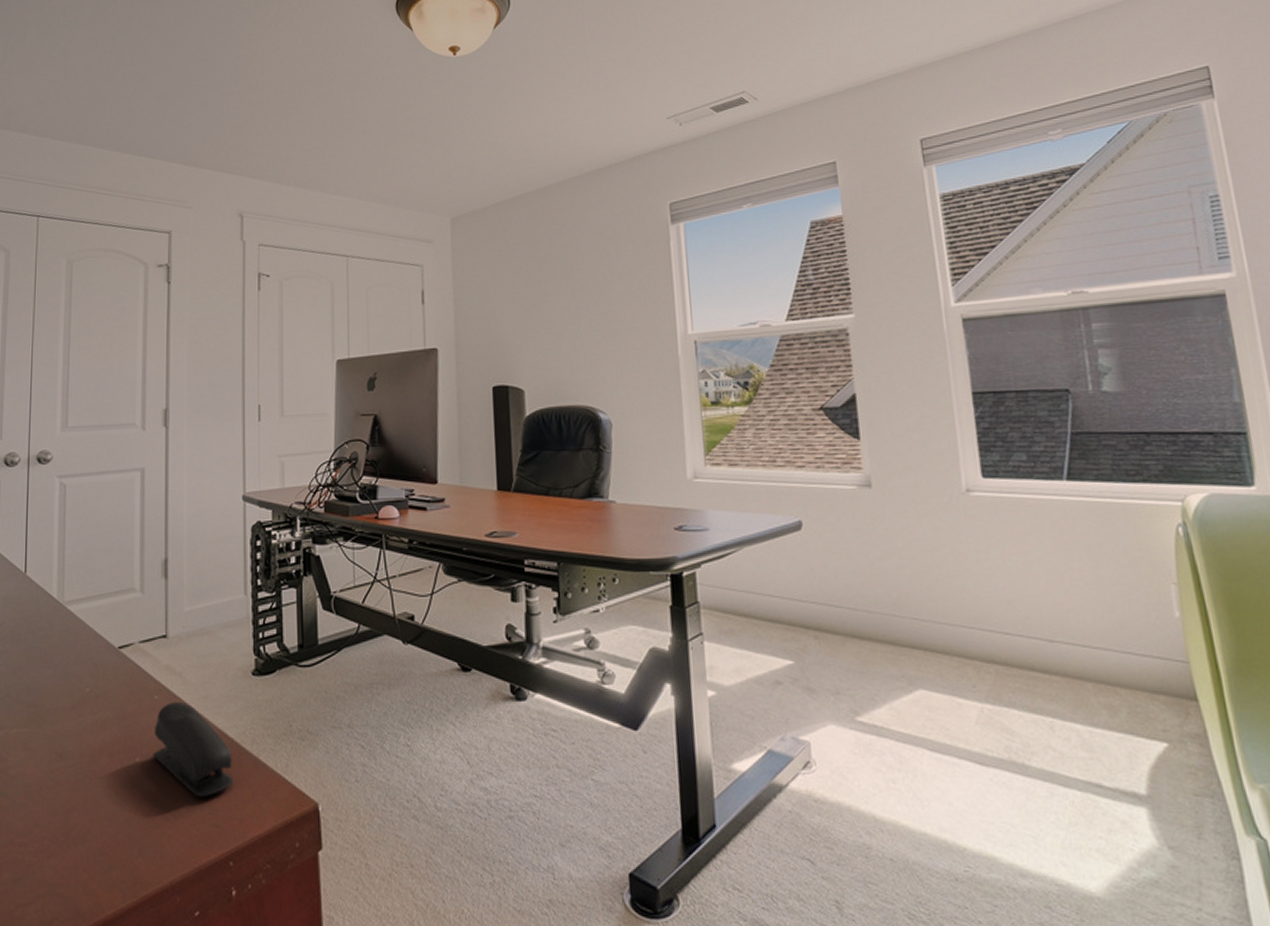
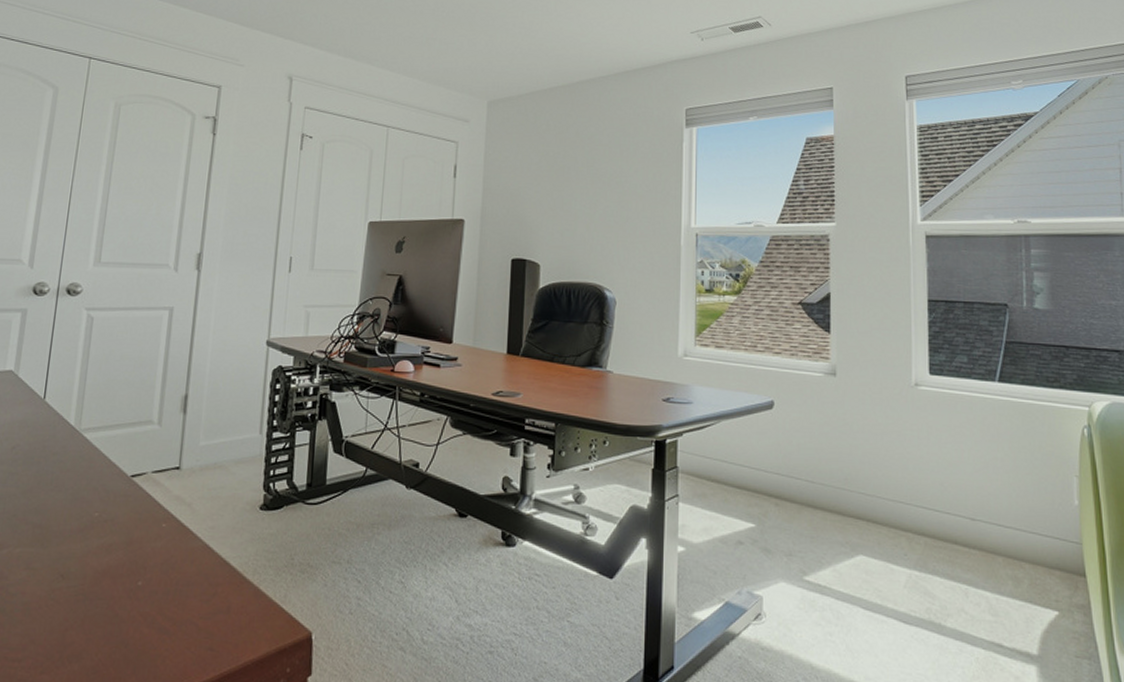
stapler: present [153,701,234,797] -> none [155,530,233,622]

